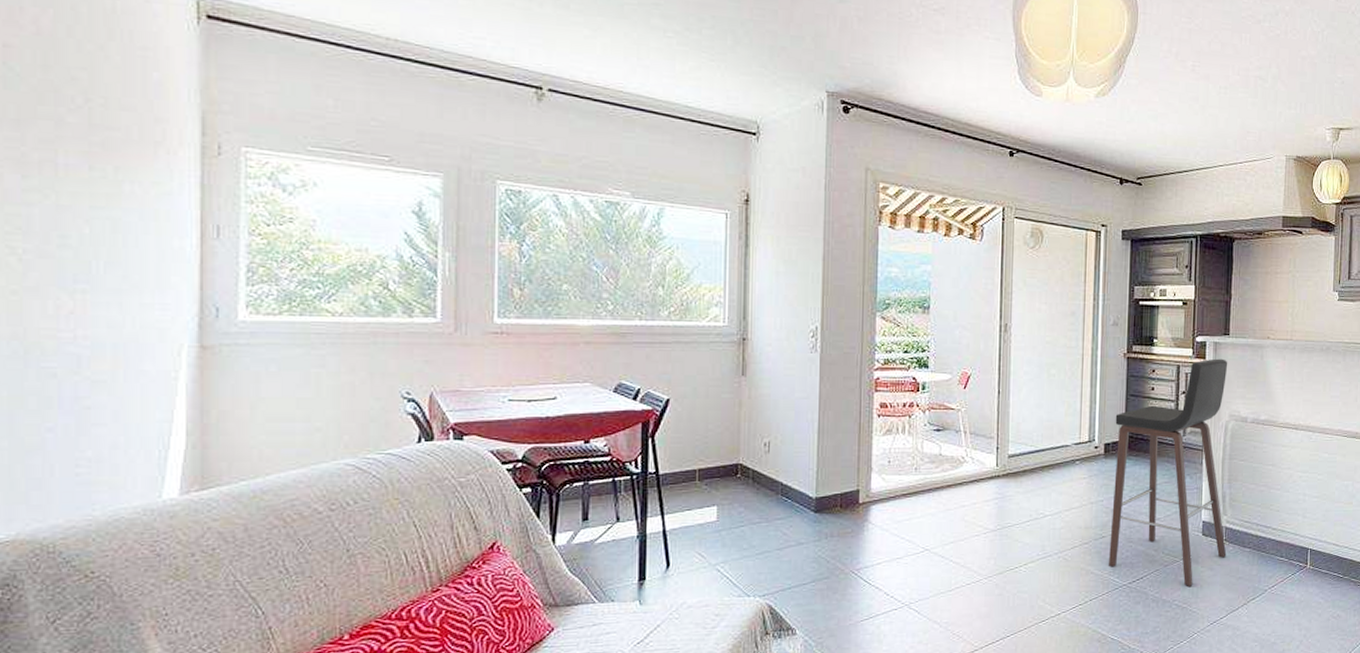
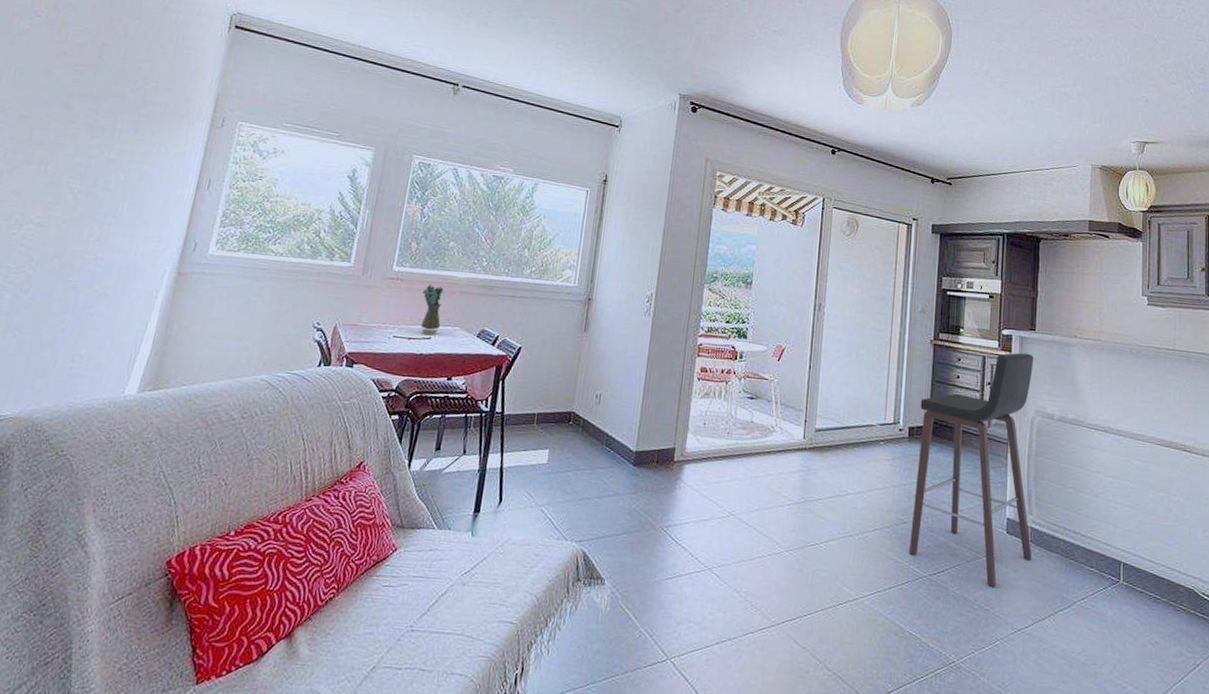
vase: none [536,335,566,395] -> present [420,283,444,336]

